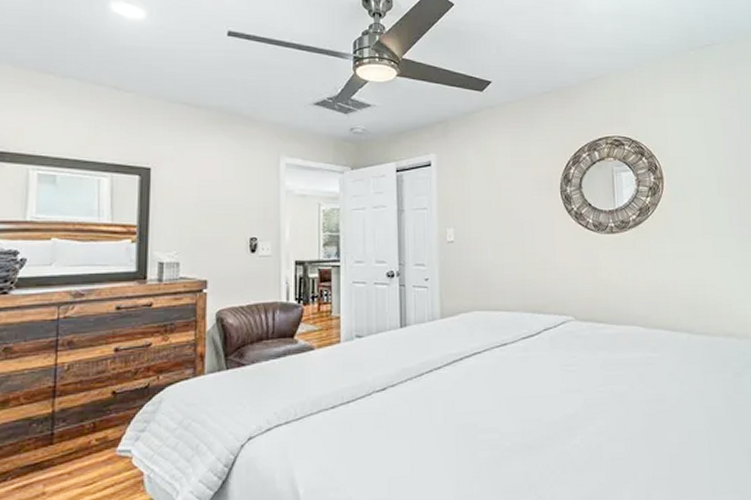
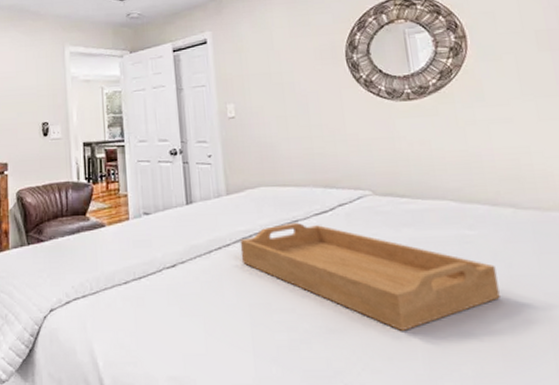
serving tray: none [450,345,673,445] -> present [240,222,500,331]

